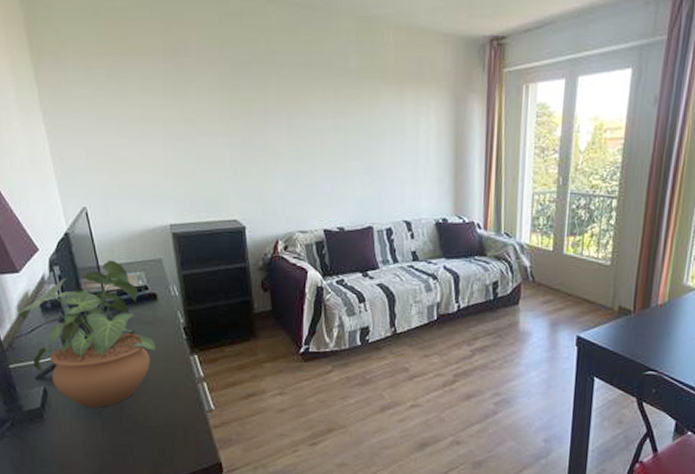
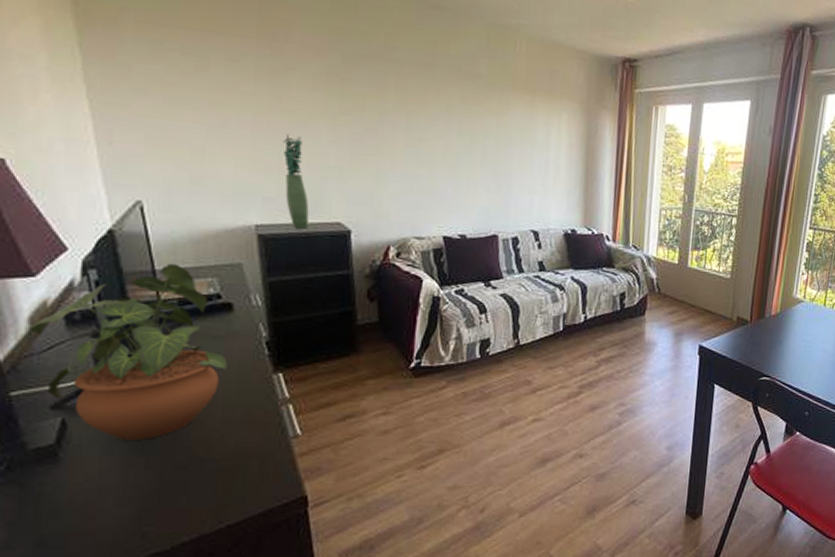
vase: none [187,142,211,228] -> present [283,135,309,230]

